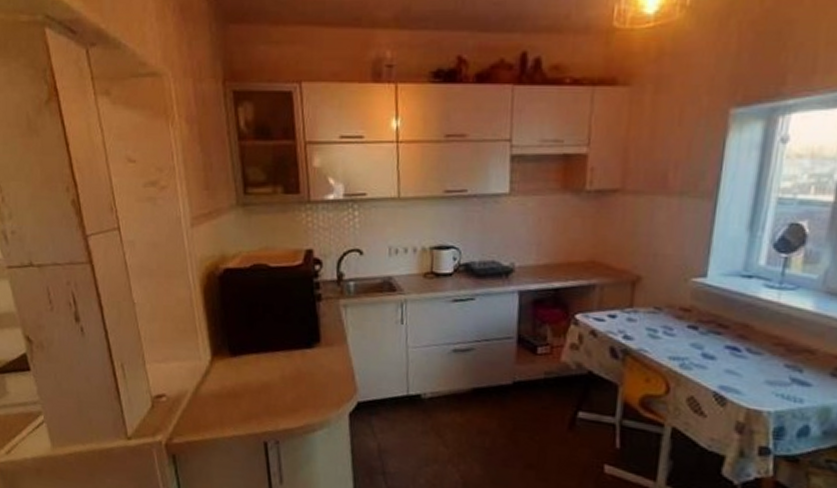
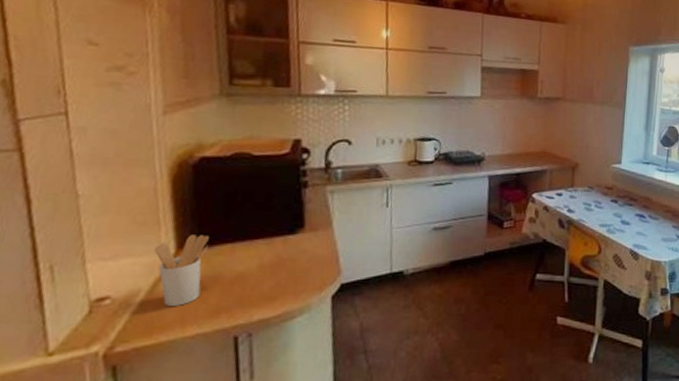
utensil holder: none [195,343,237,409] -> present [155,235,209,306]

